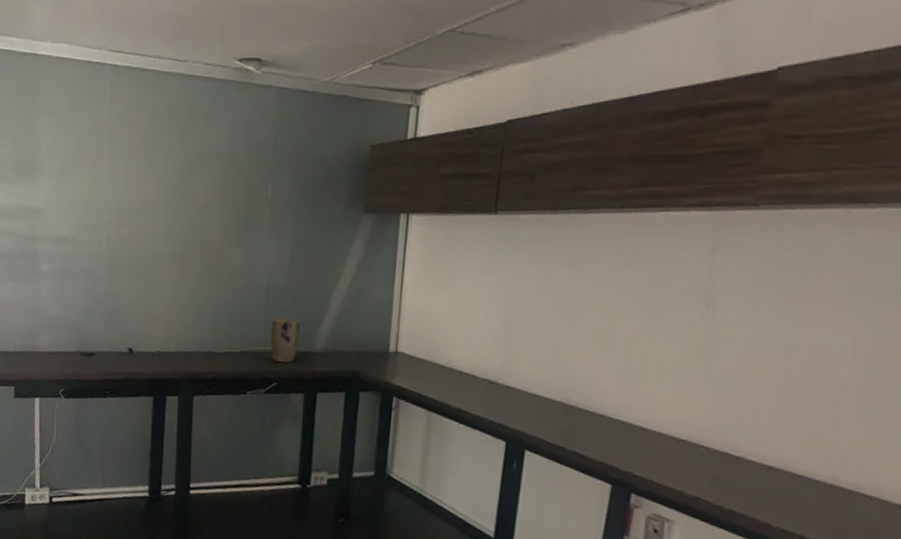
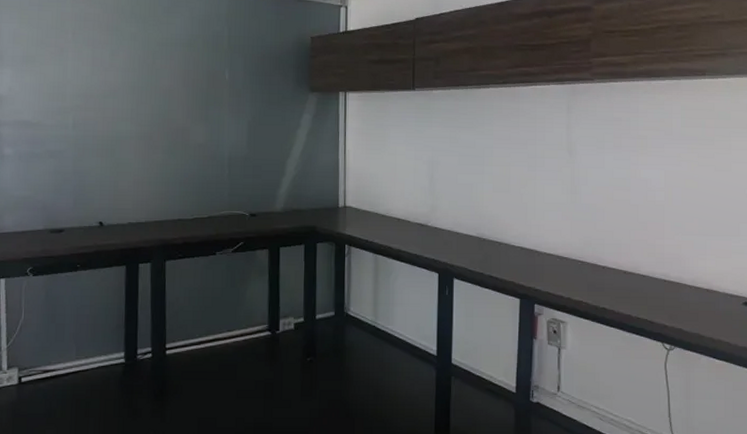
plant pot: present [270,318,300,363] -> none [235,184,261,224]

